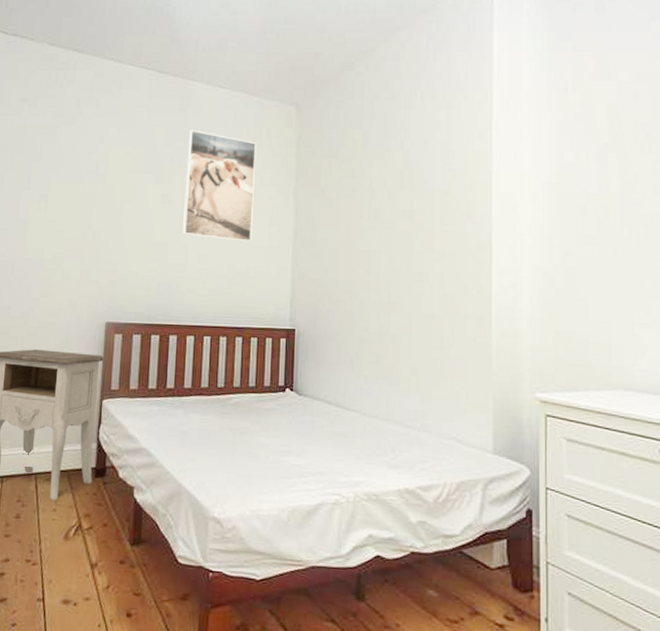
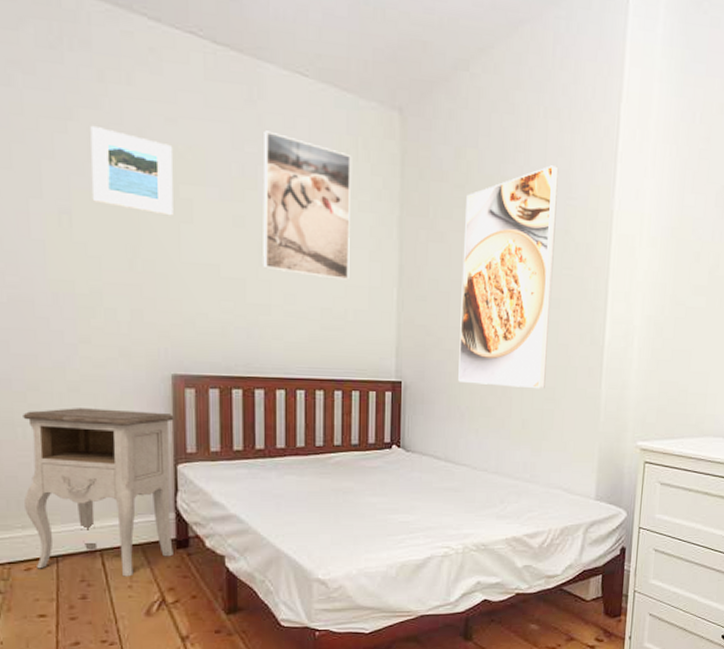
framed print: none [63,136,123,198] -> present [90,125,173,216]
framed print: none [347,137,437,338] -> present [458,165,559,389]

